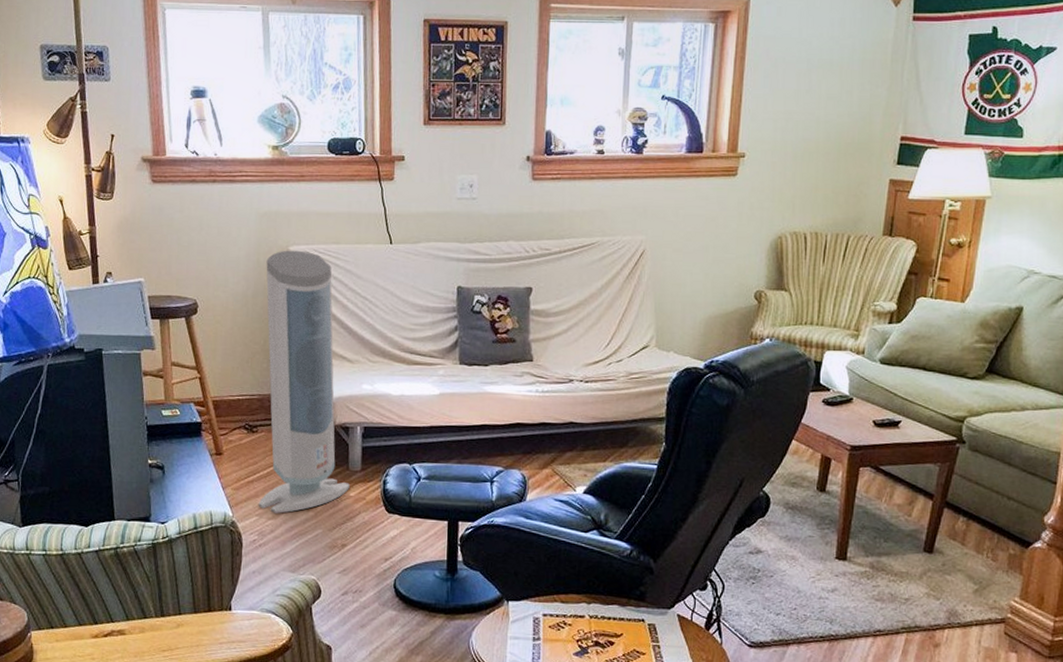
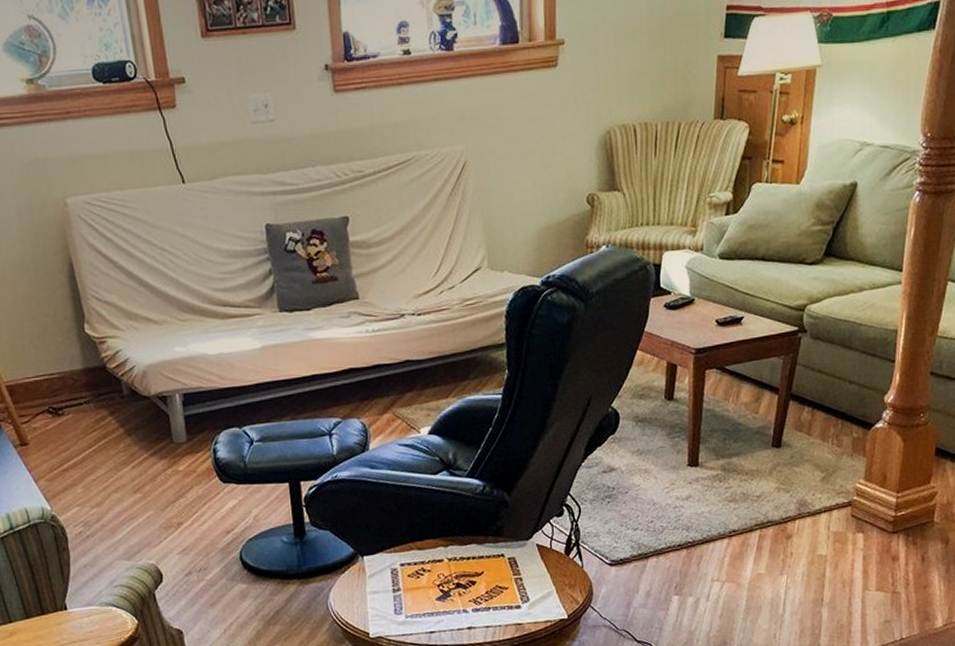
air purifier: present [258,250,350,513] -> none [41,201,177,500]

